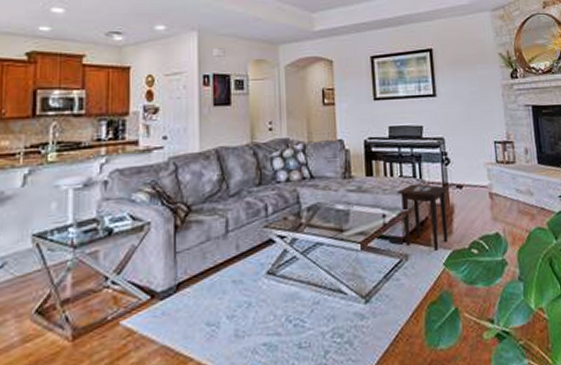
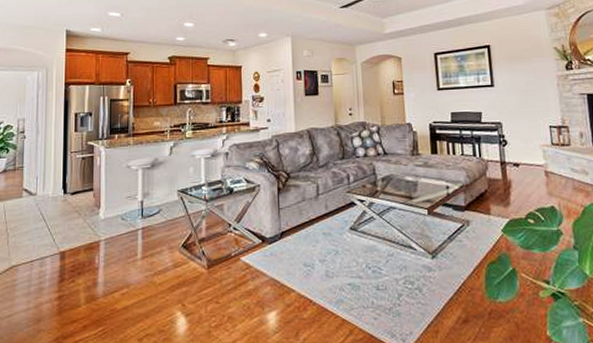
side table: present [397,184,449,251] -> none [459,161,506,219]

